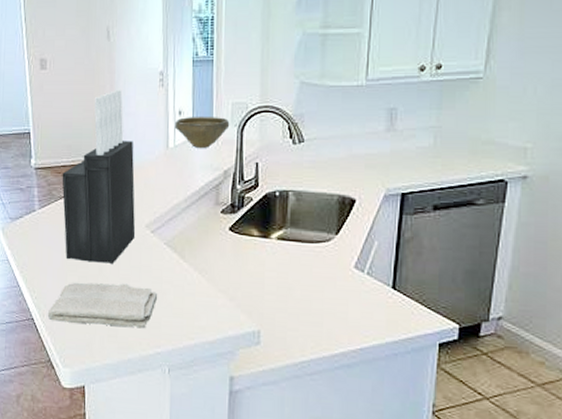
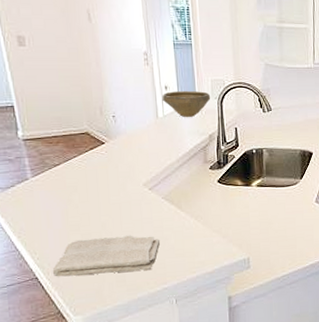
knife block: present [62,89,136,263] -> none [54,66,135,221]

